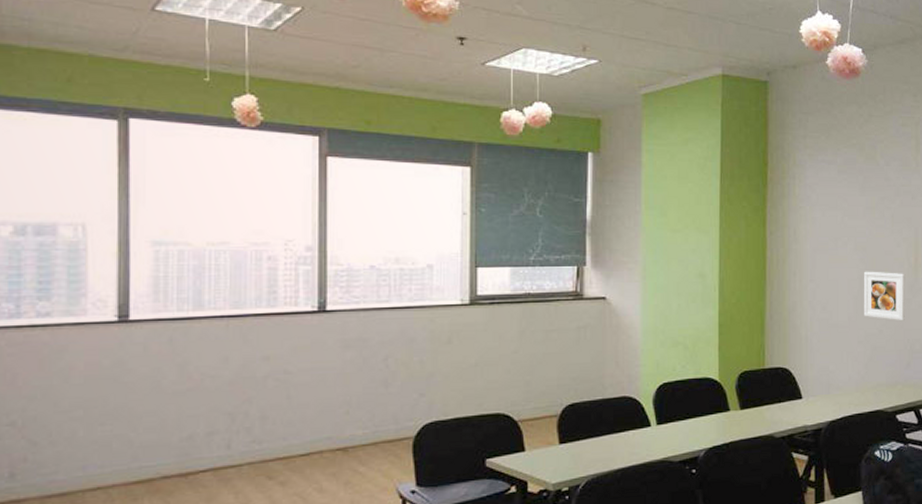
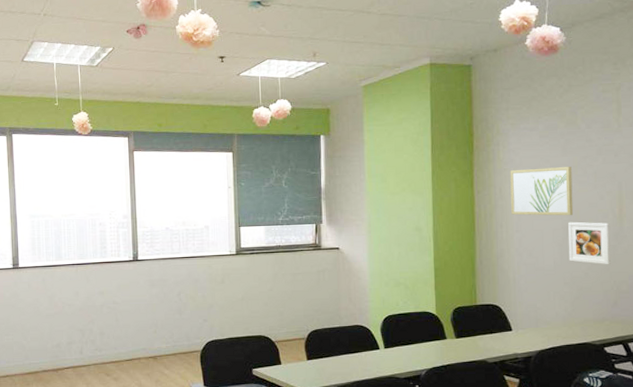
wall art: none [805,208,870,265] -> present [510,167,574,216]

